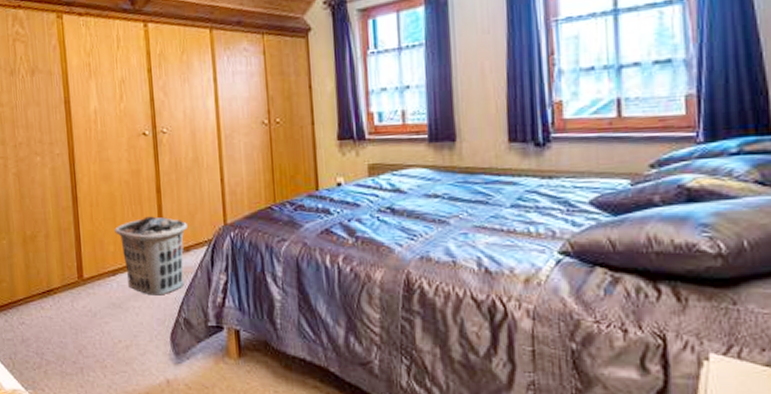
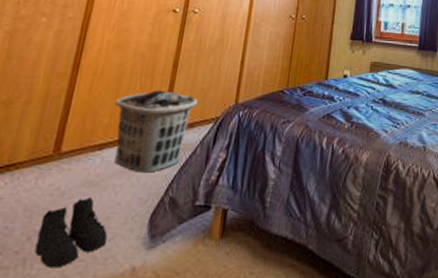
boots: none [85,318,140,377] -> present [34,197,108,268]

